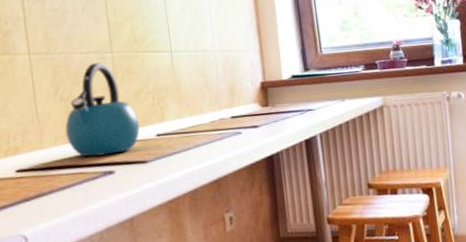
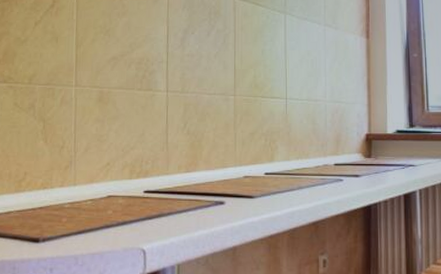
kettle: present [65,62,140,157] -> none [188,103,251,187]

